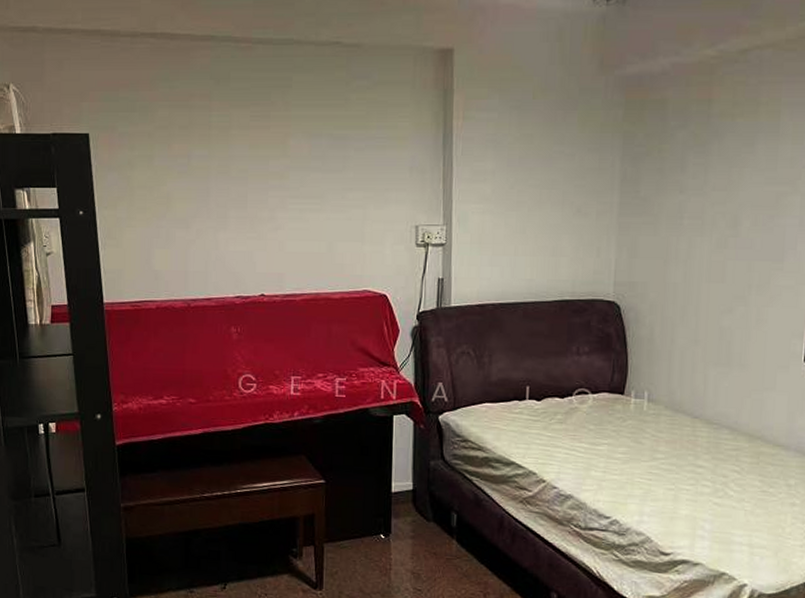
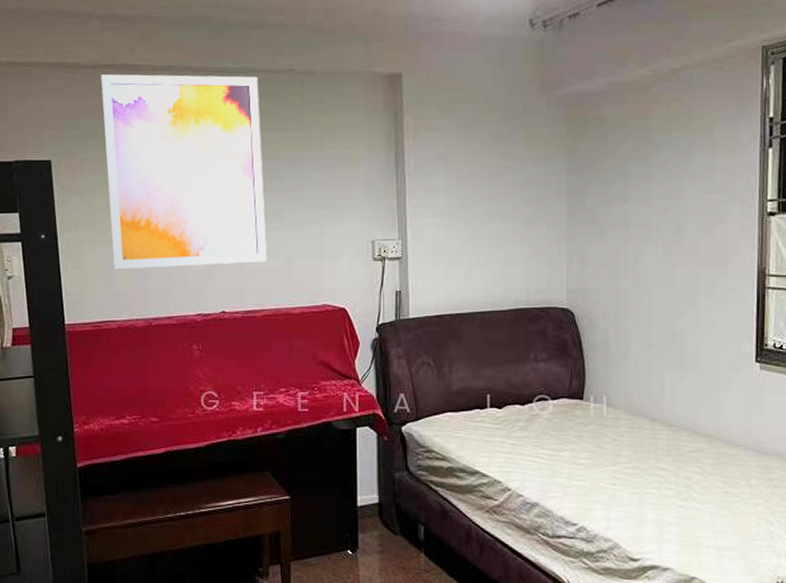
wall art: none [140,43,308,249] -> present [101,74,267,270]

